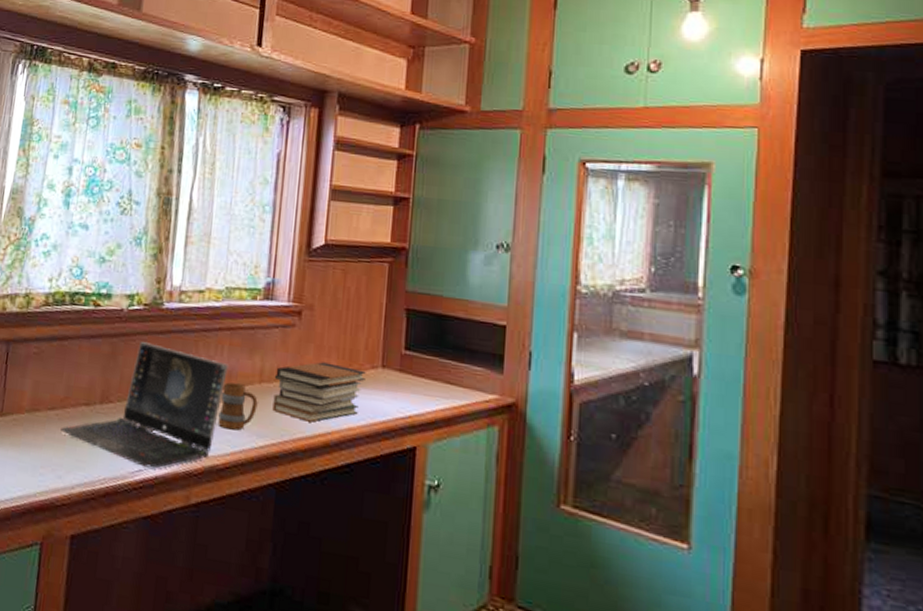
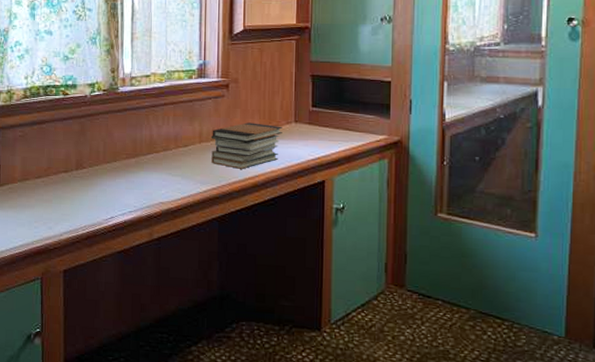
laptop computer: present [60,342,228,468] -> none [47,120,174,215]
mug: present [218,382,258,430] -> none [169,145,199,181]

